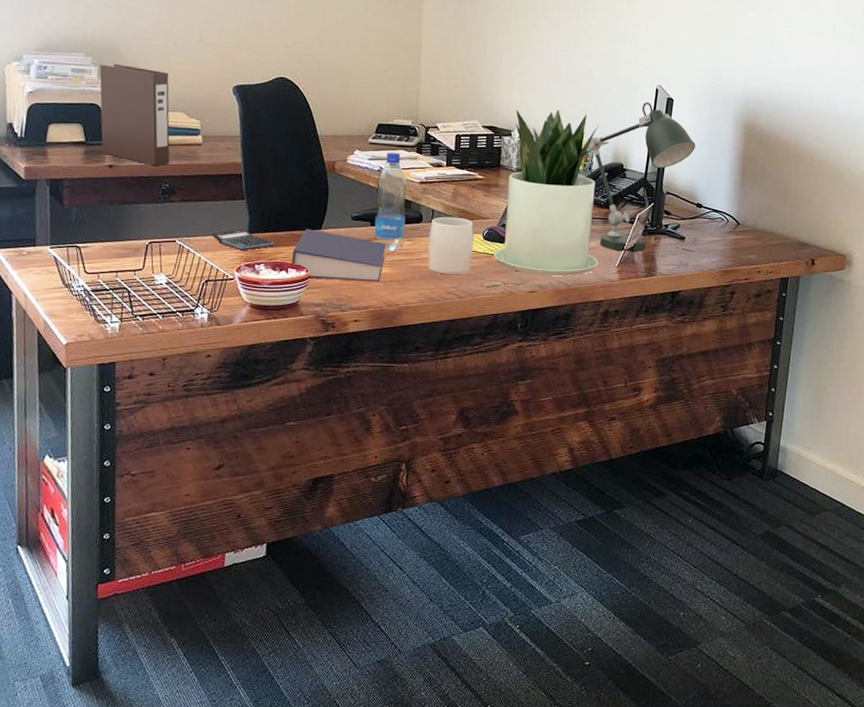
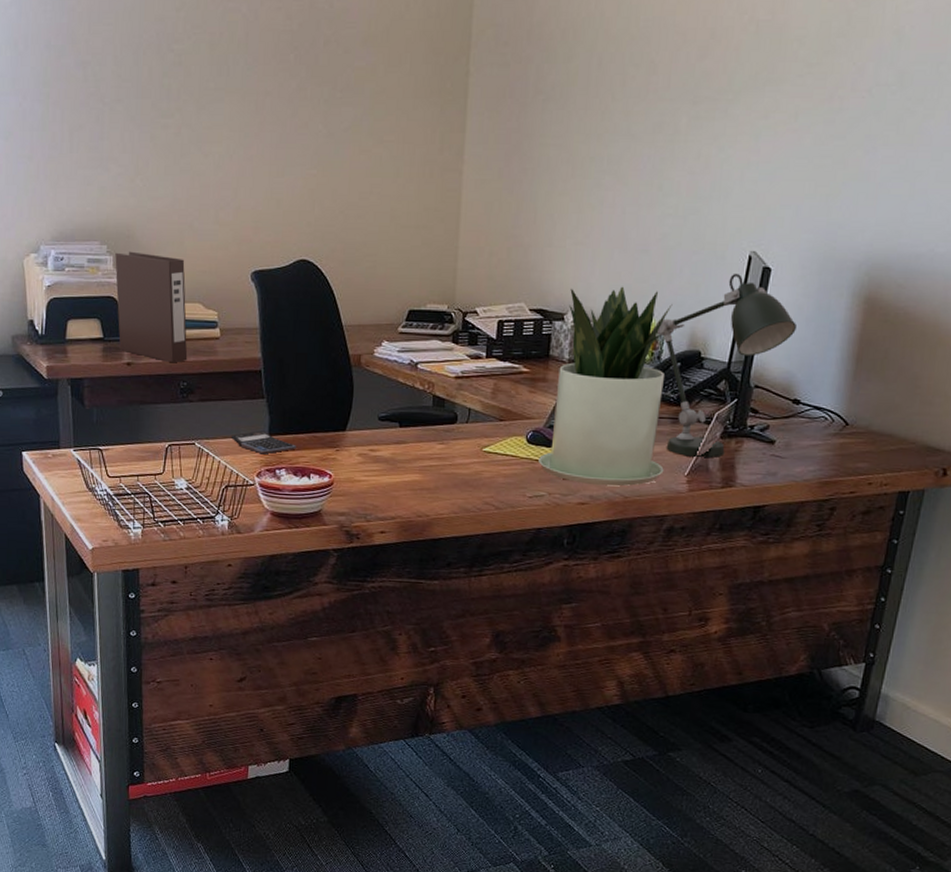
book: present [291,229,386,282] -> none [313,430,416,490]
bottle: present [374,152,407,253] -> none [403,342,441,457]
mug: present [428,216,475,275] -> none [462,416,517,484]

